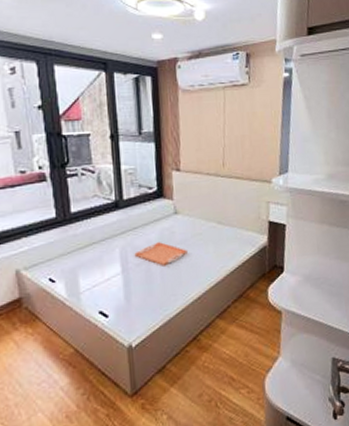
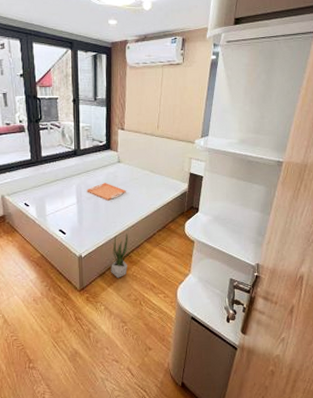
potted plant: none [172,308,198,373] -> present [111,233,130,278]

